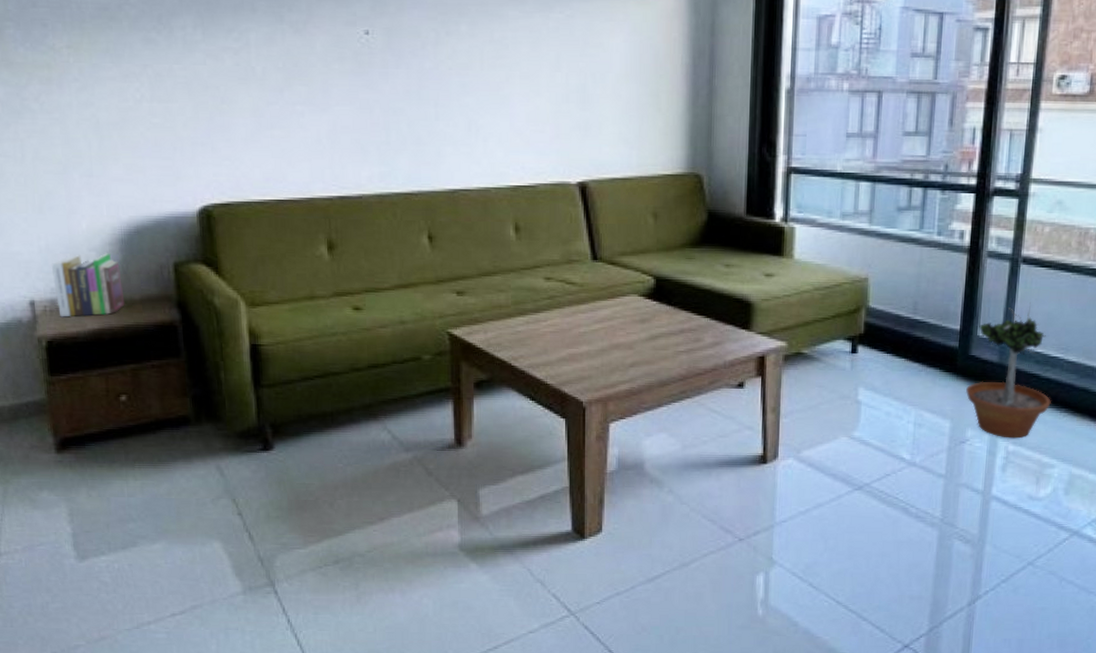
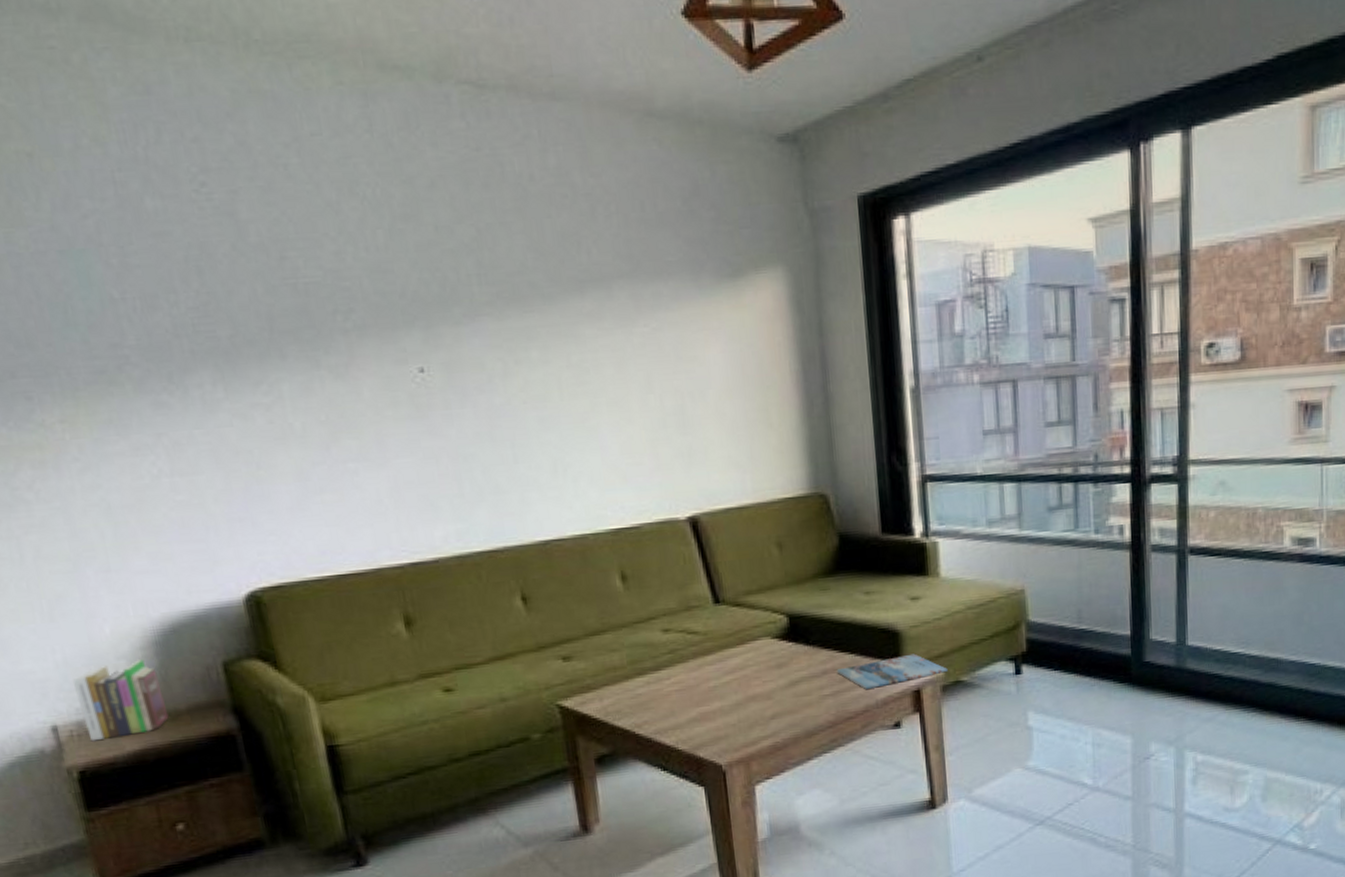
magazine: none [692,324,791,351] -> present [836,653,948,690]
potted tree: present [966,302,1051,439] -> none [1144,596,1237,748]

